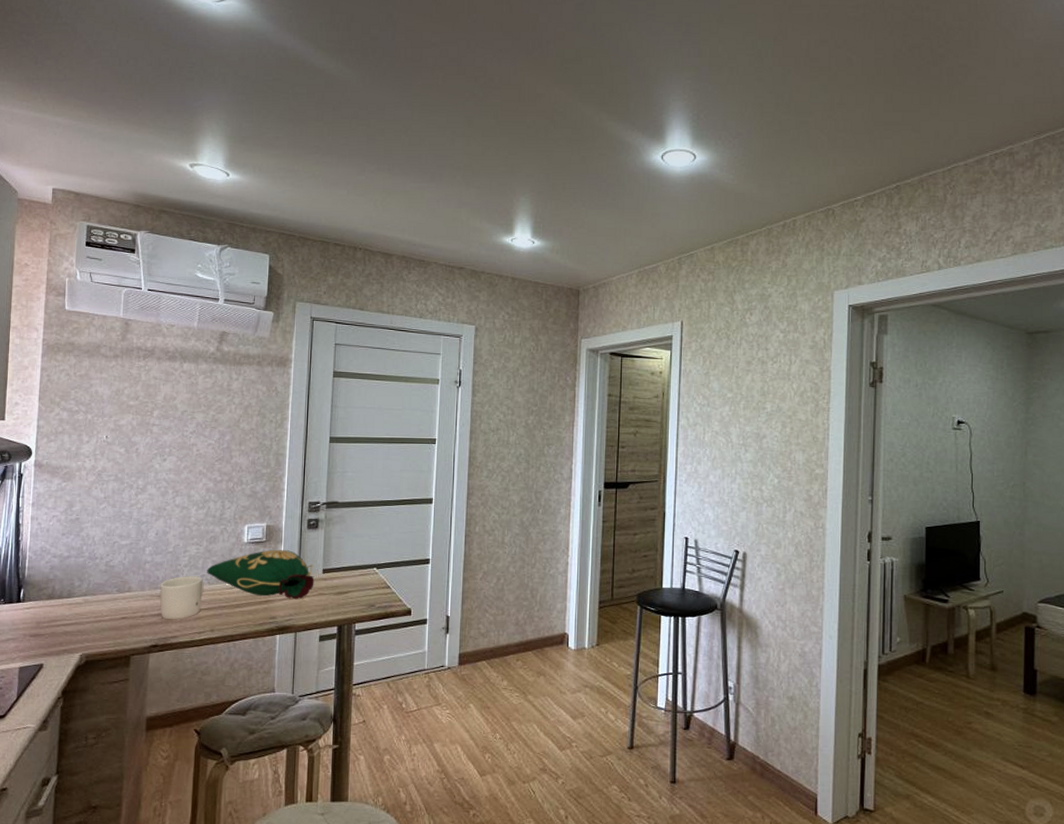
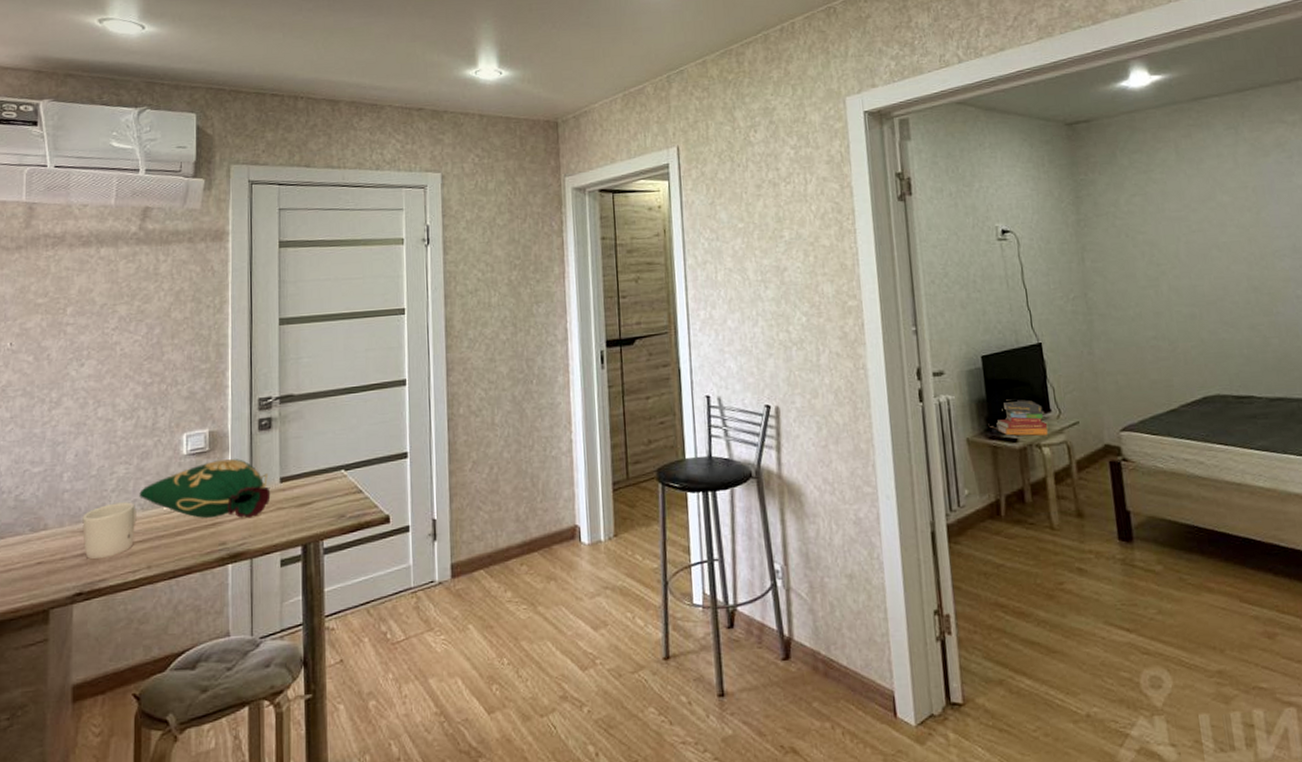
books: none [924,566,976,600] -> present [988,399,1048,436]

